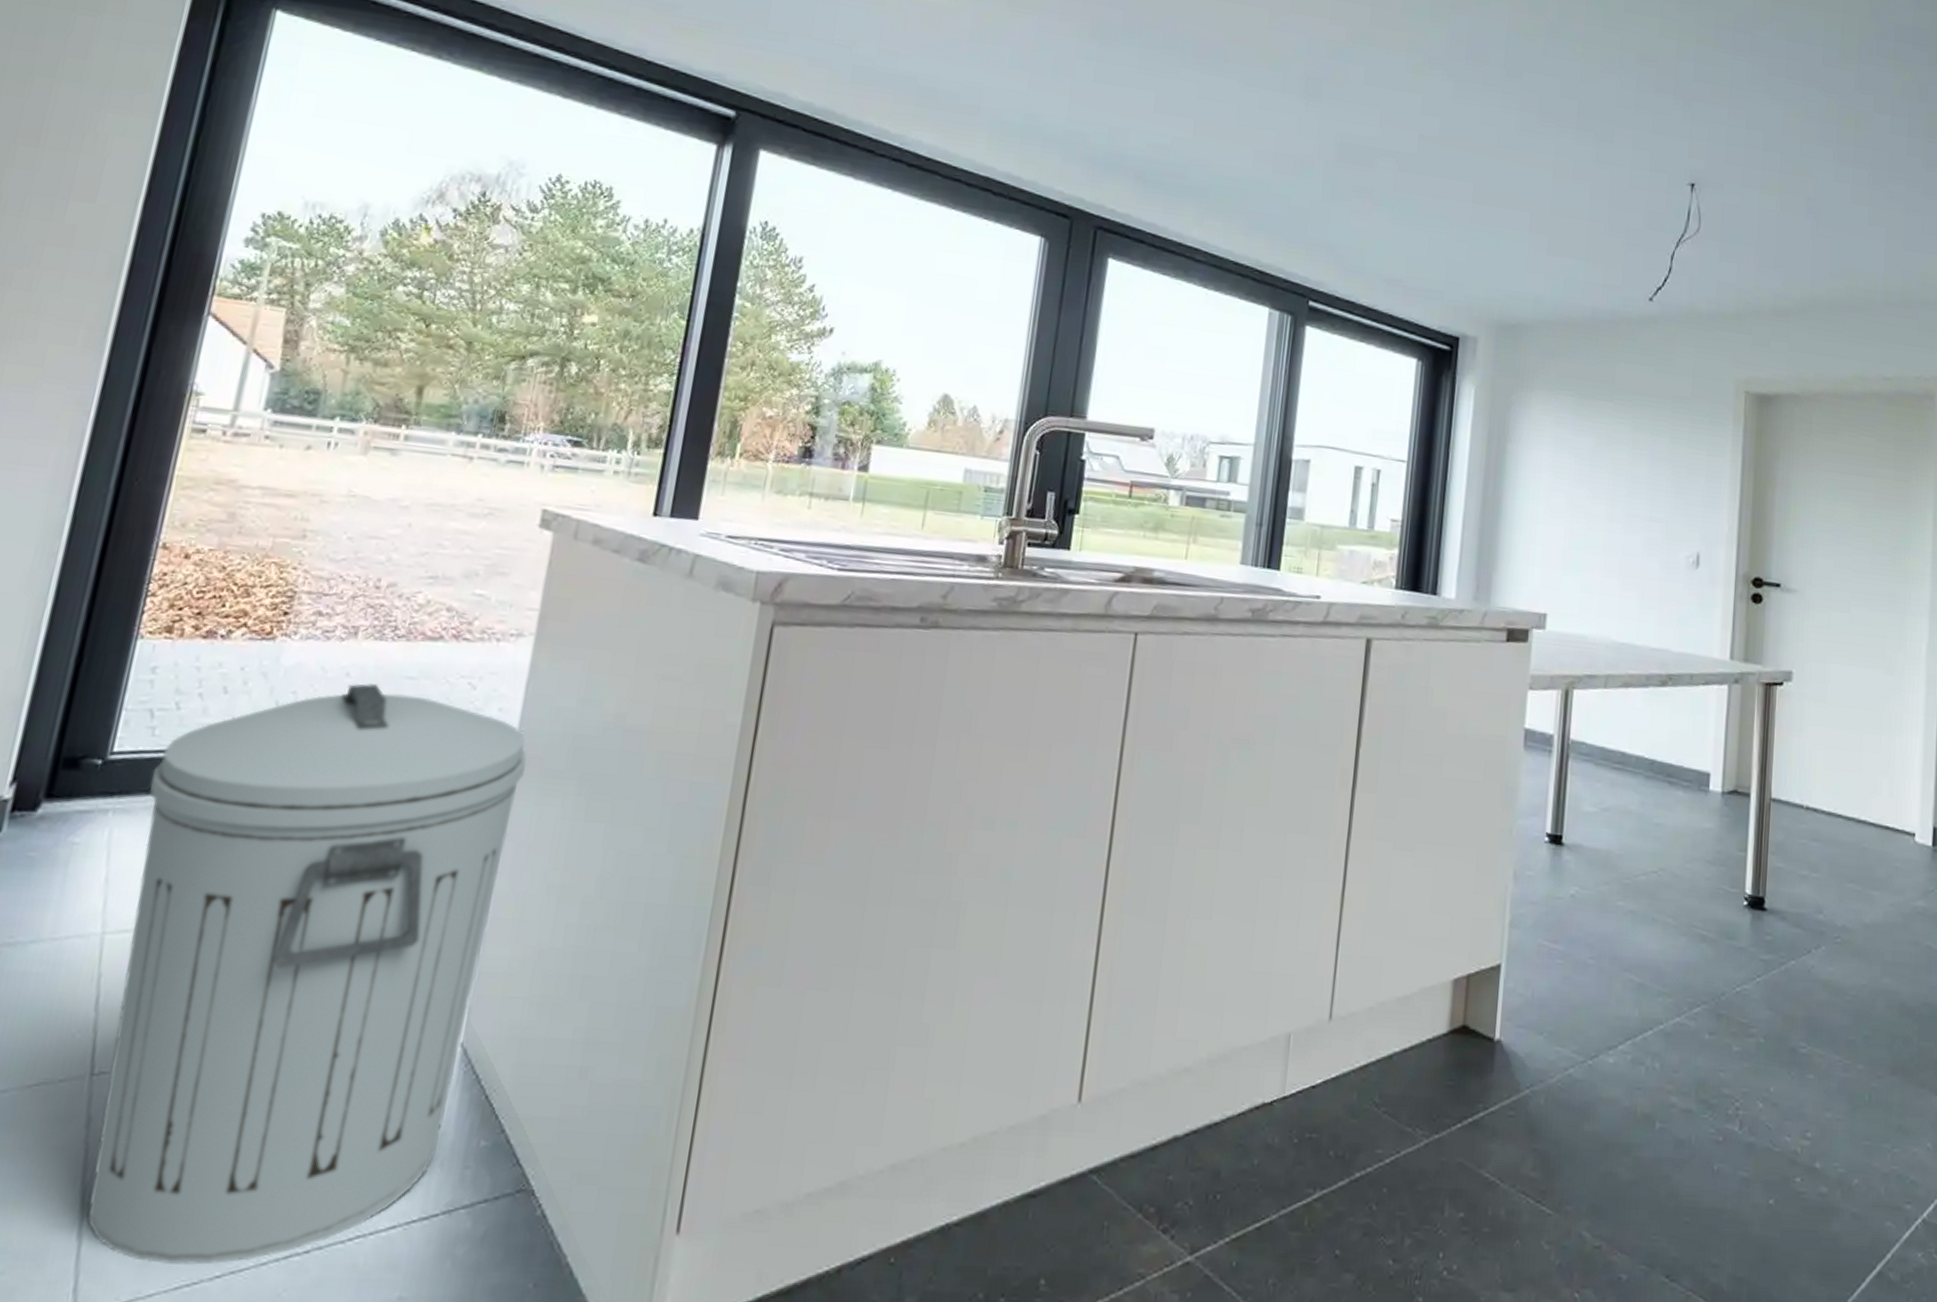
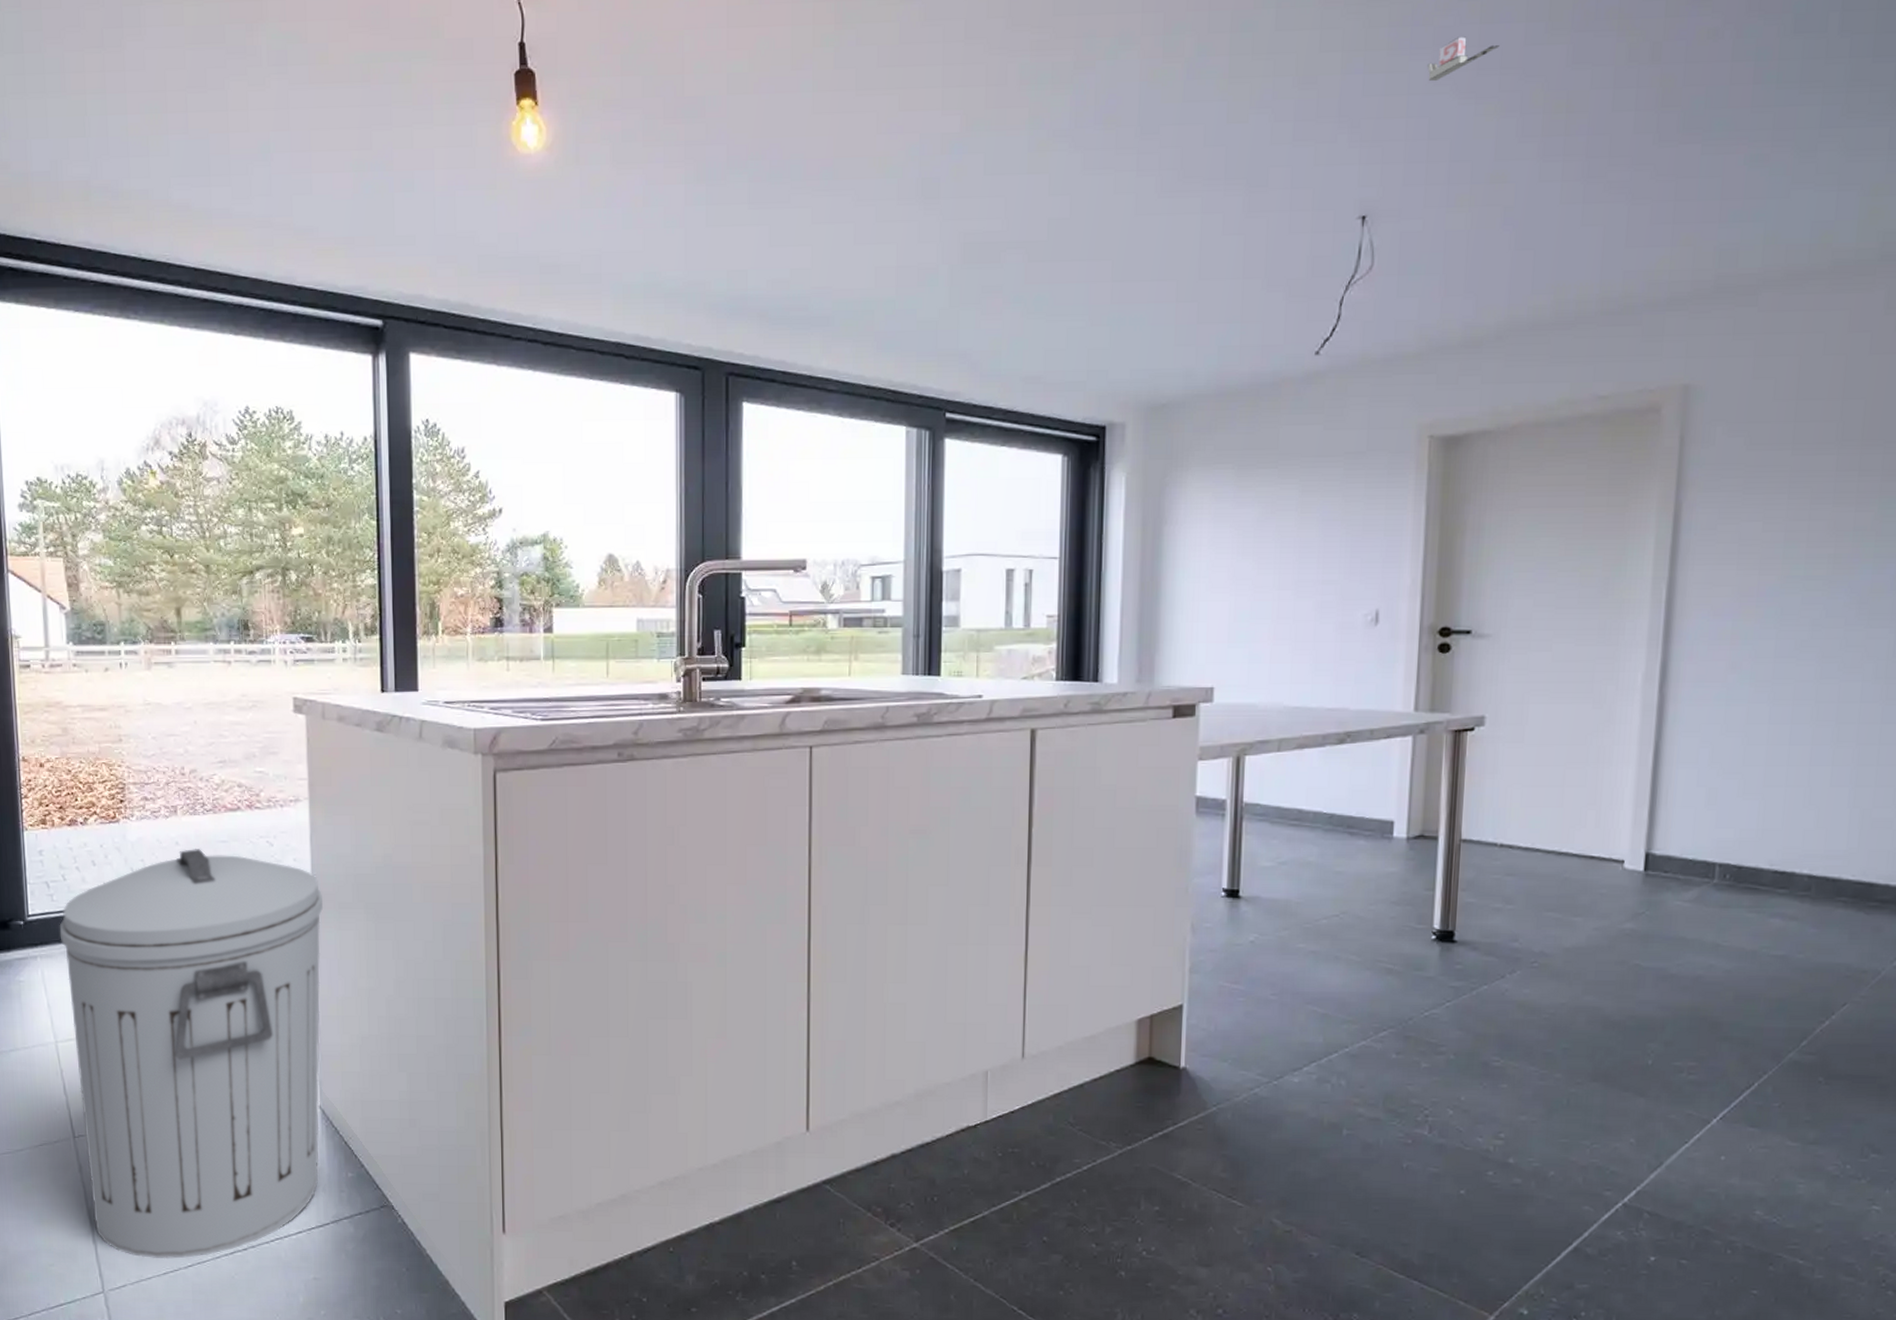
tape dispenser: none [1746,47,1803,81] -> present [1427,36,1500,82]

